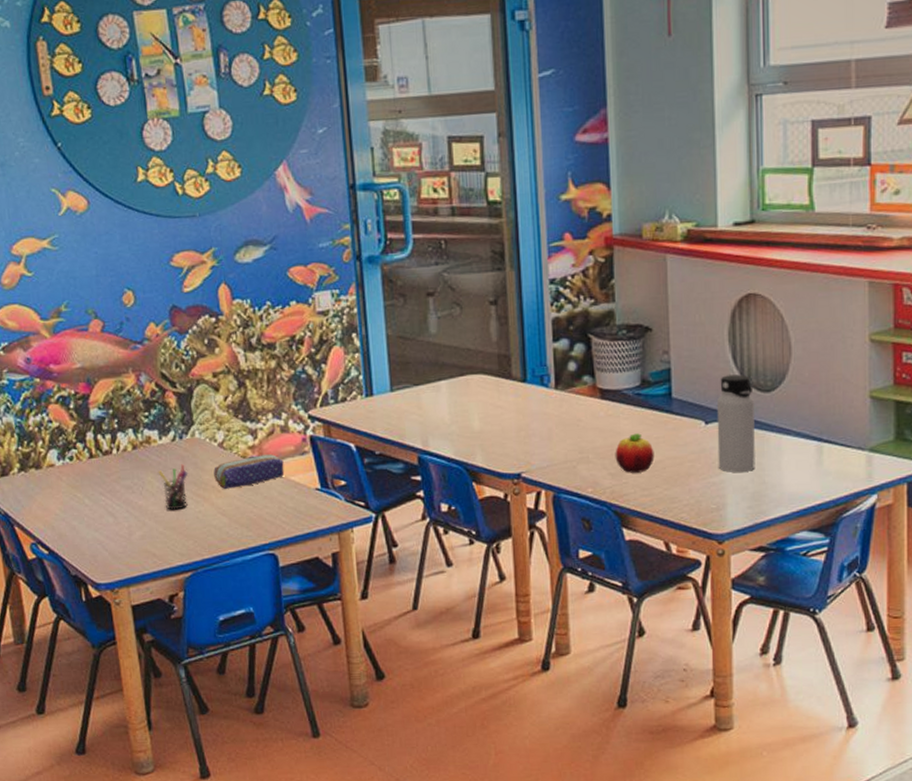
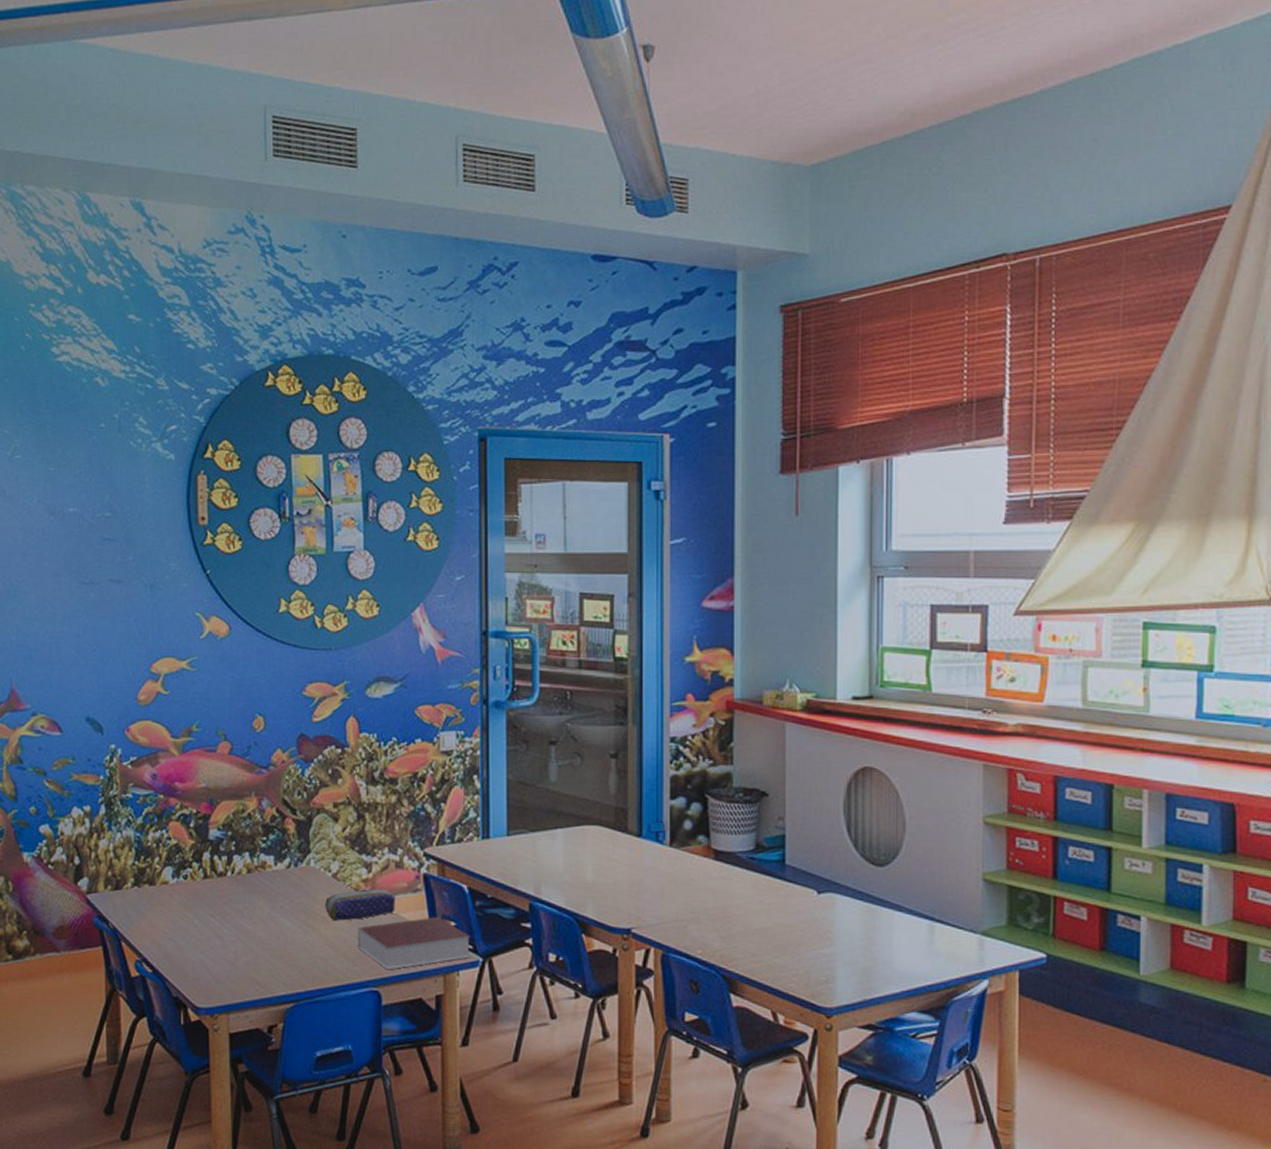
pen holder: present [158,464,188,510] -> none [270,892,300,938]
book: none [249,477,363,533] -> present [358,917,470,970]
fruit: present [615,433,655,473] -> none [726,897,766,938]
water bottle: present [716,374,755,472] -> none [829,846,867,946]

